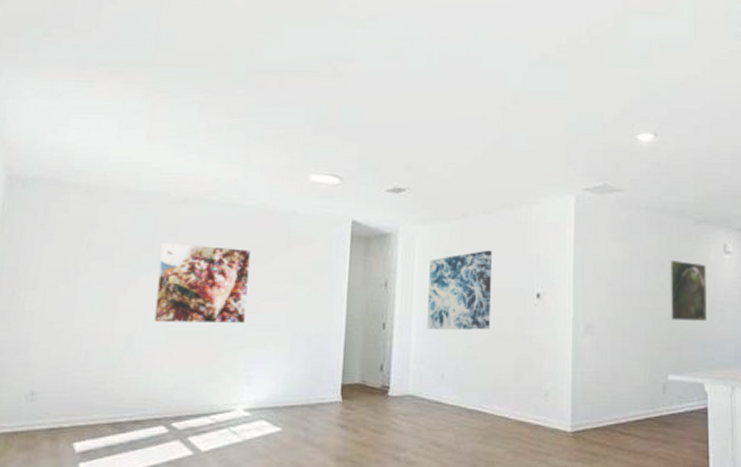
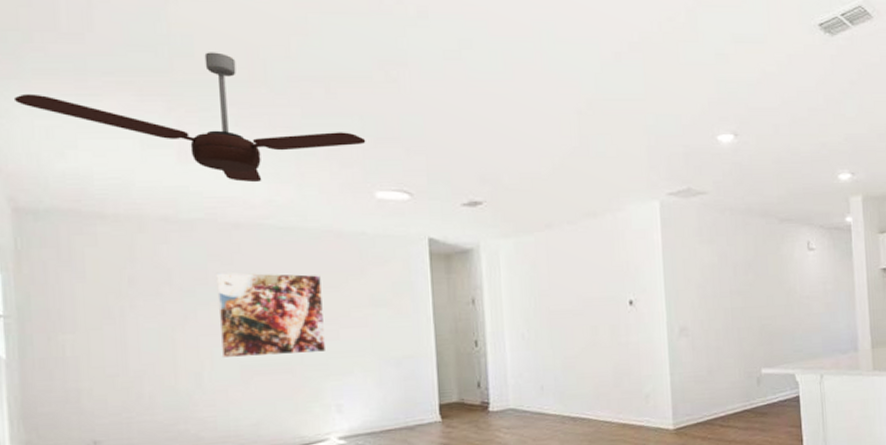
ceiling fan: none [26,47,308,162] -> present [13,52,366,183]
wall art: present [427,250,492,330] -> none [517,260,586,343]
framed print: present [668,259,707,322] -> none [755,259,795,318]

